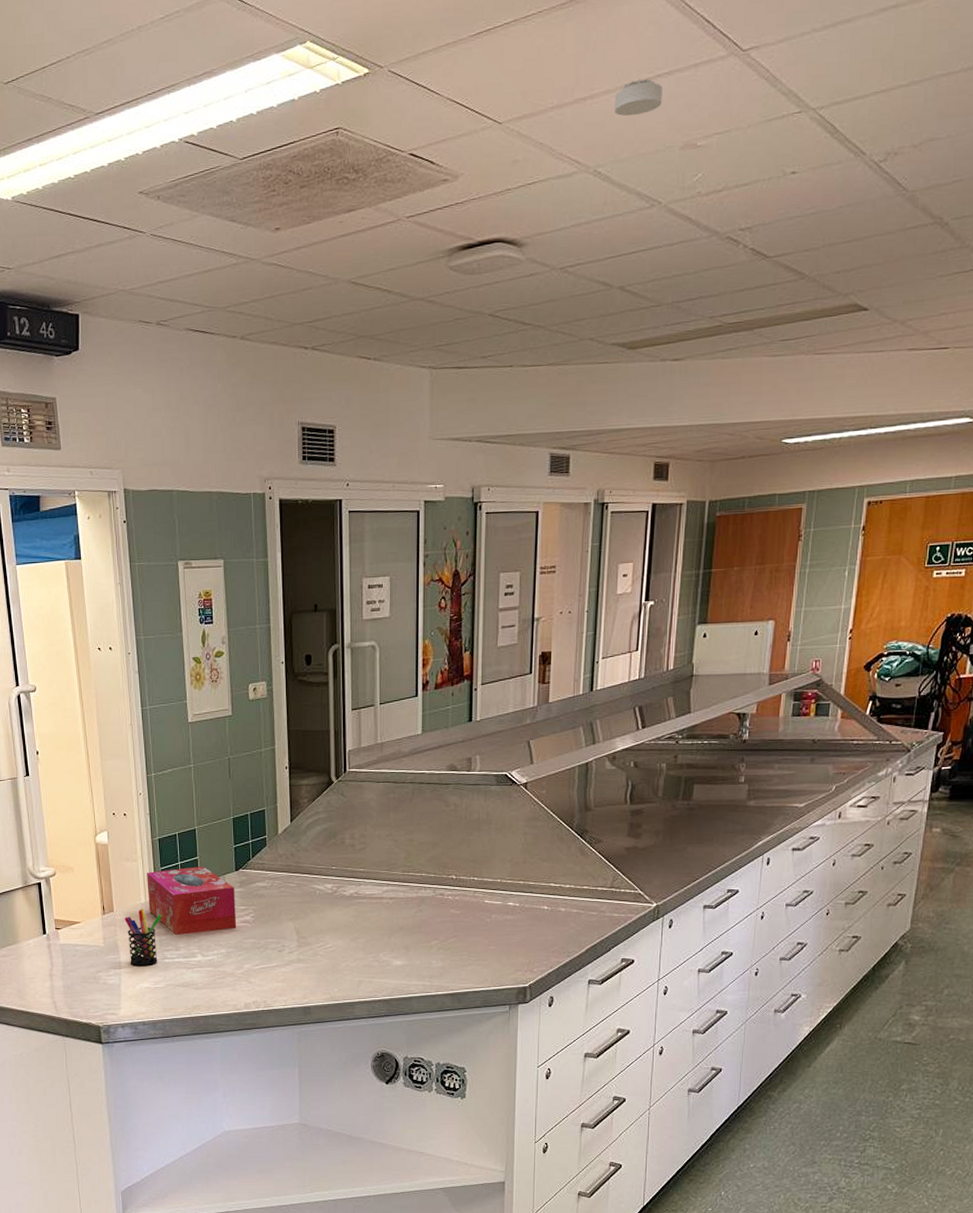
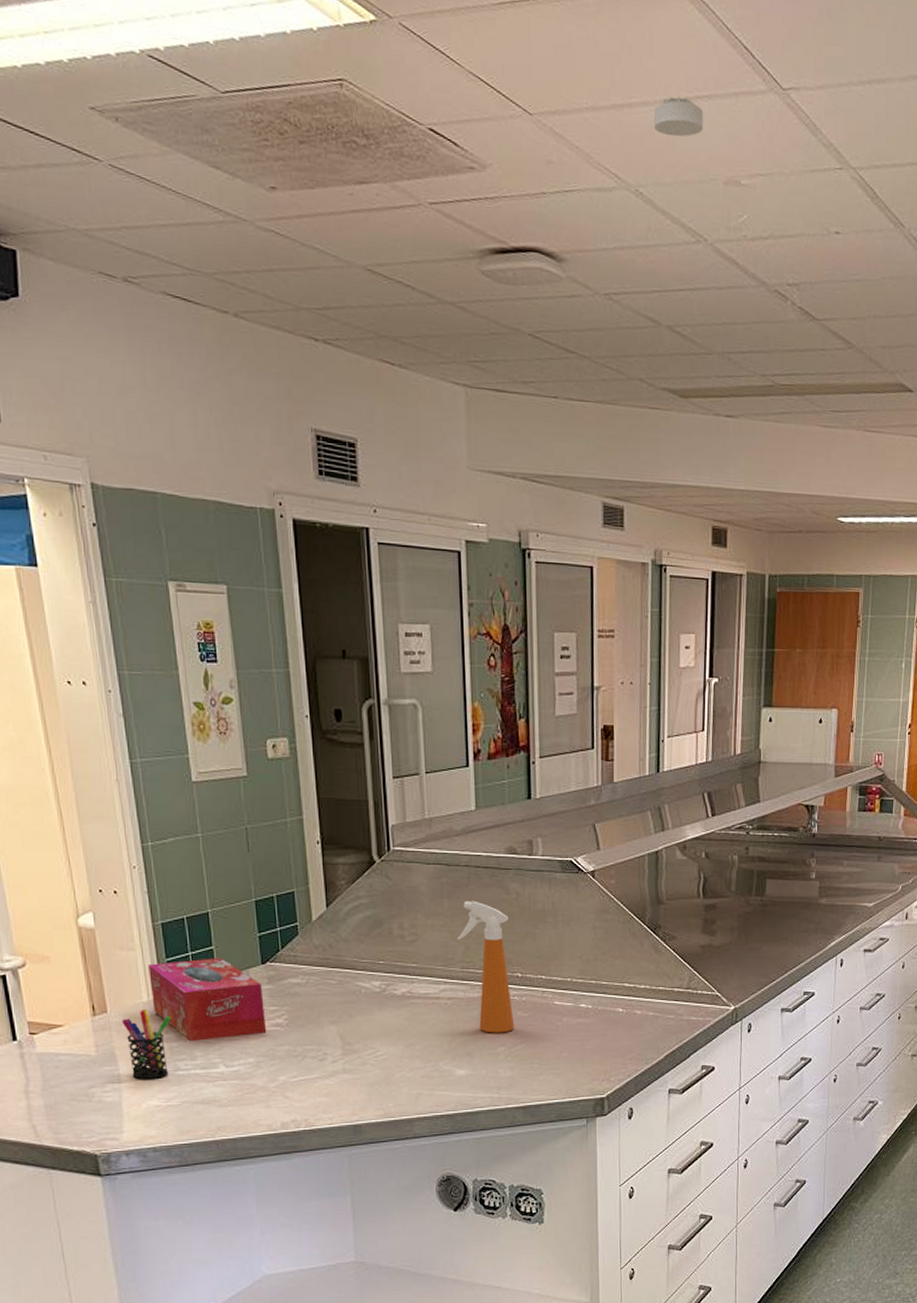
spray bottle: none [401,813,448,929] -> present [457,901,515,1033]

